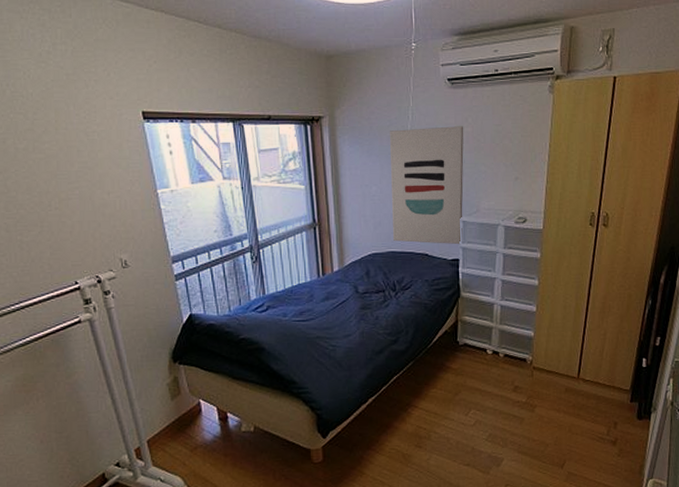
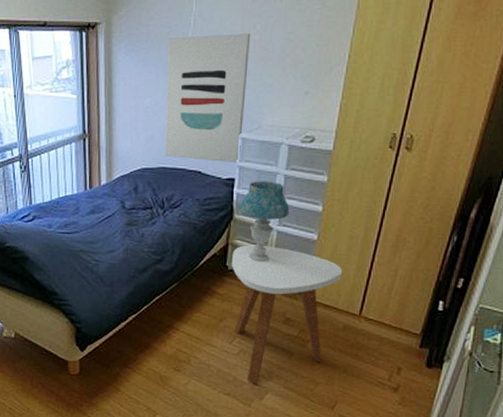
side table: none [462,319,560,451] -> present [232,244,343,383]
table lamp: none [465,259,510,335] -> present [239,181,290,261]

